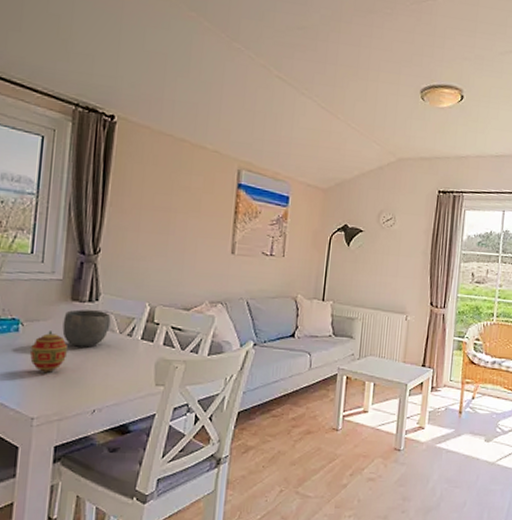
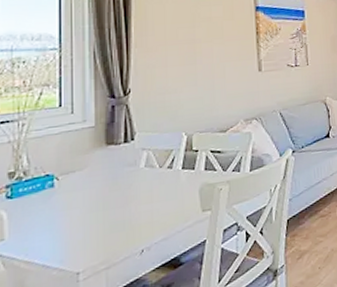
decorative egg: present [30,331,67,373] -> none [69,179,107,223]
bowl: present [62,309,111,347] -> none [100,149,149,190]

